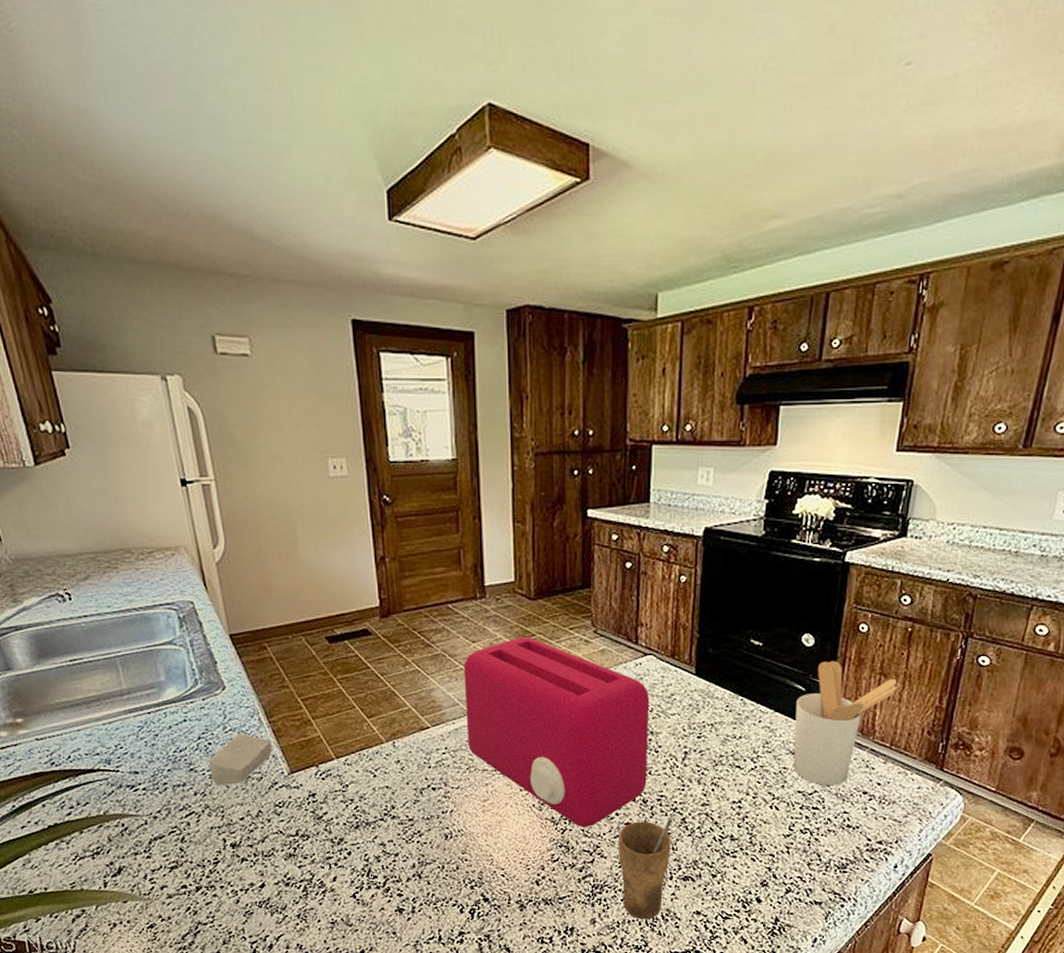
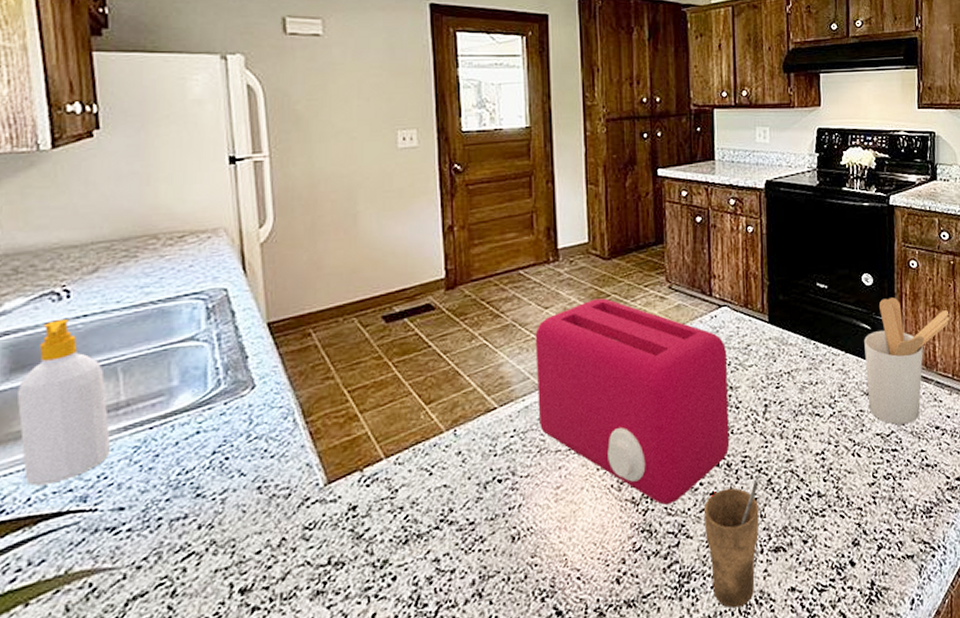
soap bottle: none [46,618,122,747] -> present [16,319,111,486]
soap bar: present [208,734,272,786] -> none [222,440,306,513]

